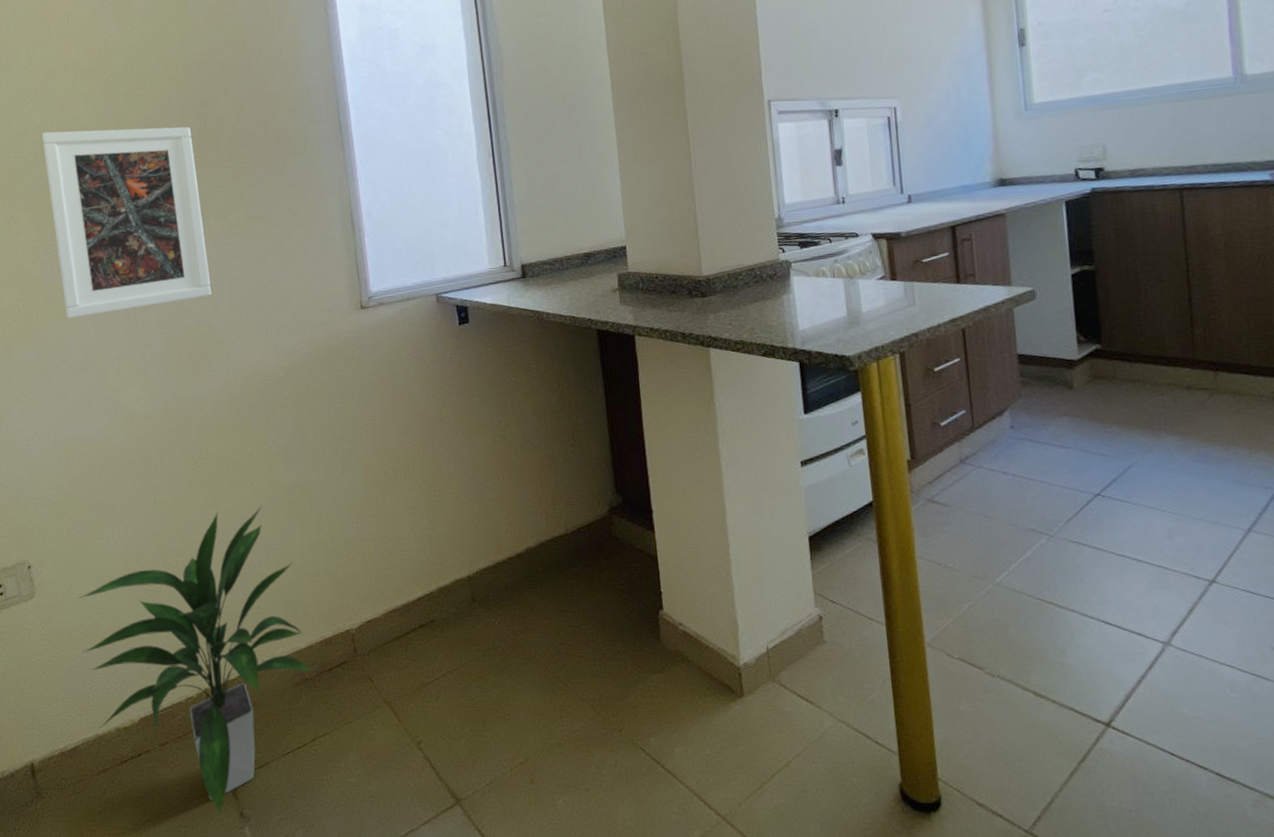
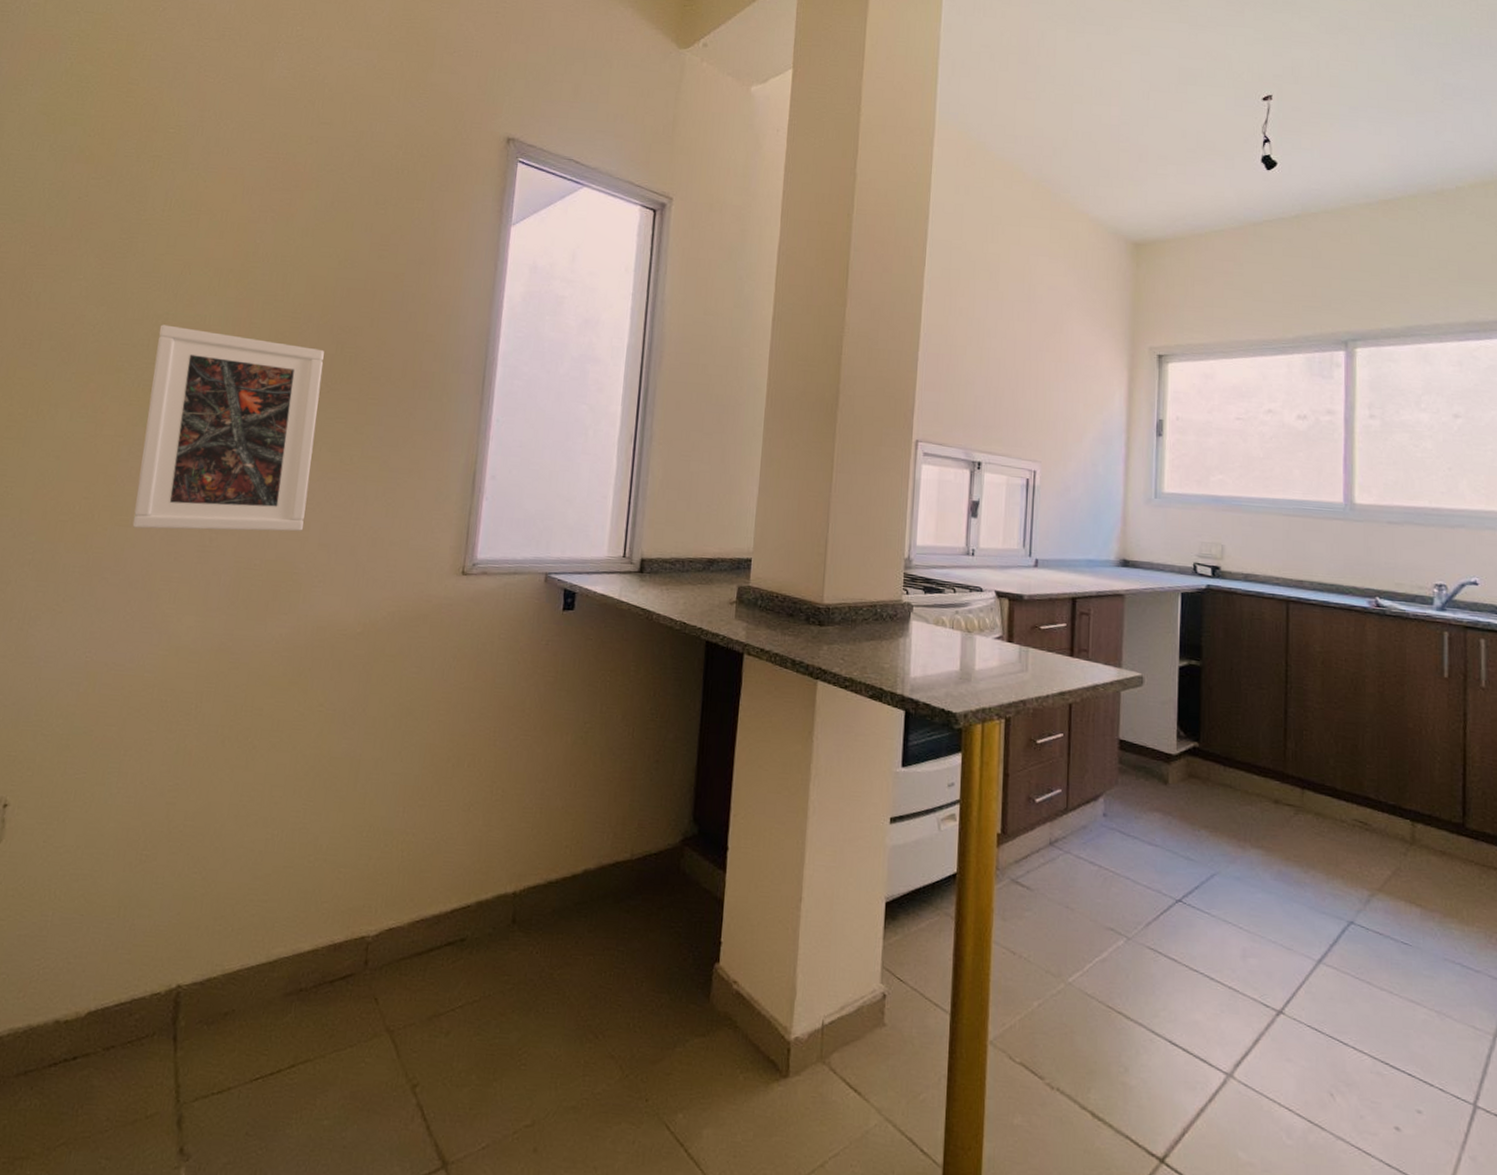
indoor plant: present [76,505,314,816] -> none [35,774,319,1149]

